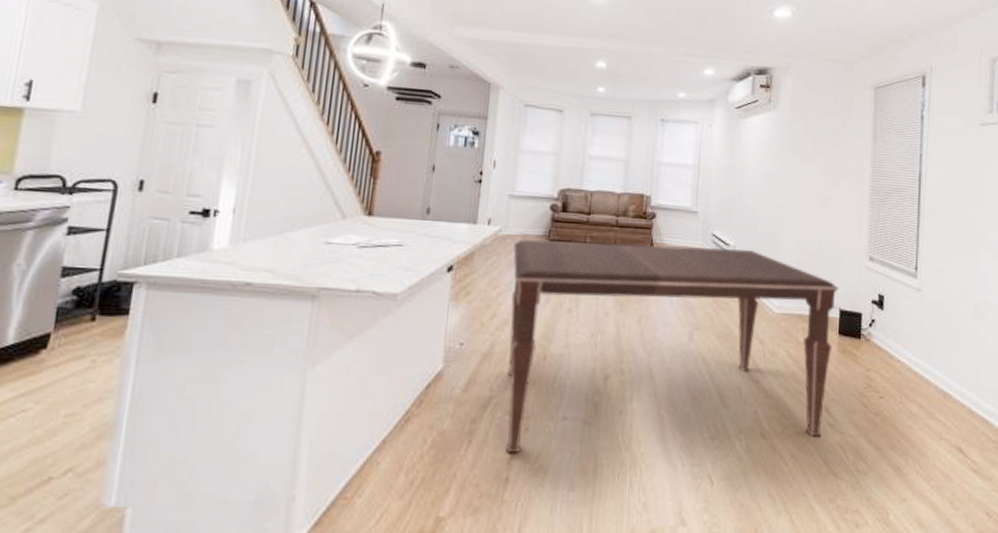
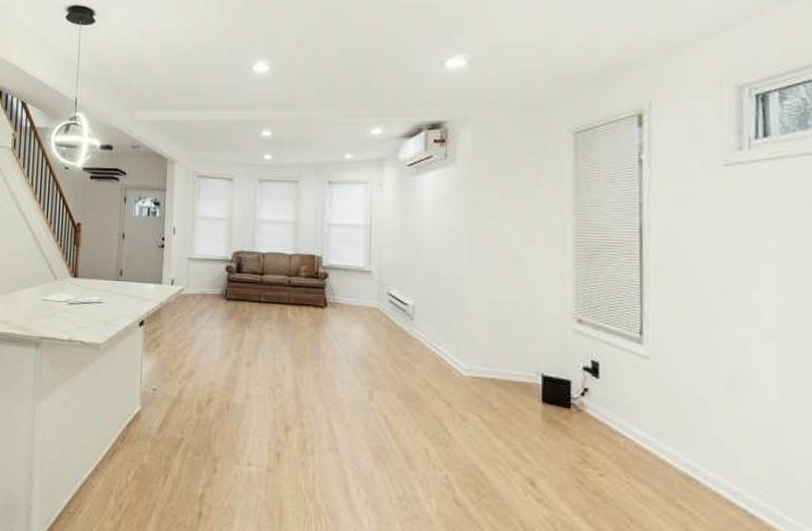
dining table: present [506,238,840,454] -> none [195,297,541,511]

